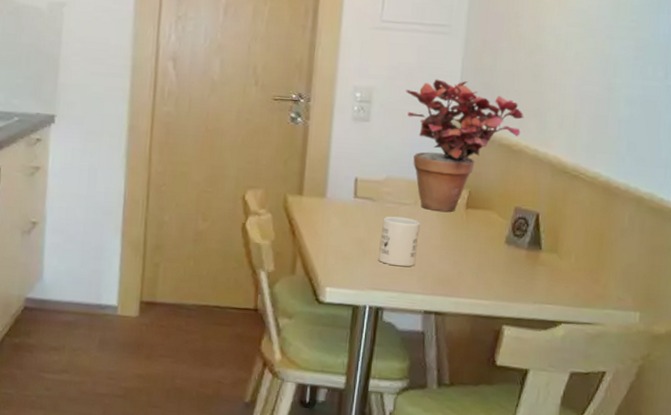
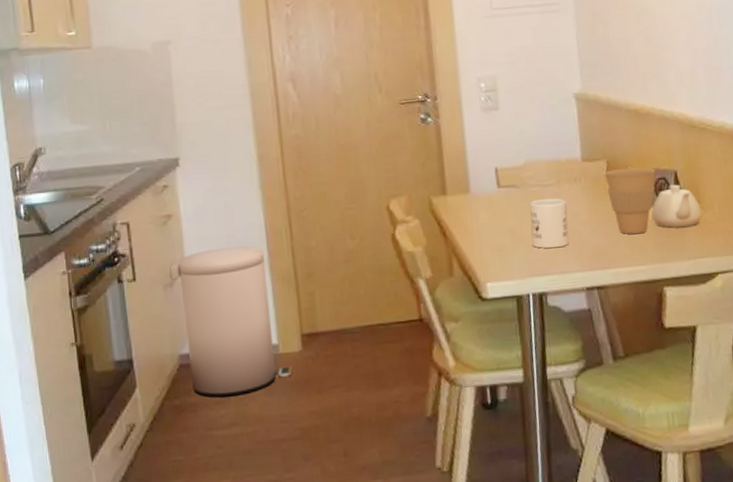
pedal bin: none [29,206,128,347] -> present [169,246,294,398]
potted plant: present [406,79,524,212] -> none [528,54,645,187]
cup: none [464,200,517,269] -> present [605,167,655,235]
teapot: none [503,226,558,271] -> present [651,184,702,228]

